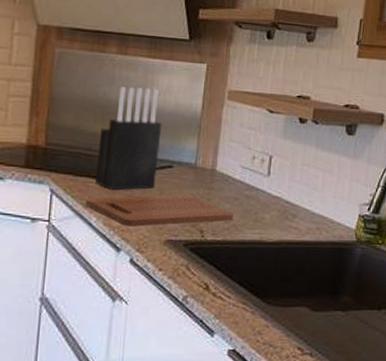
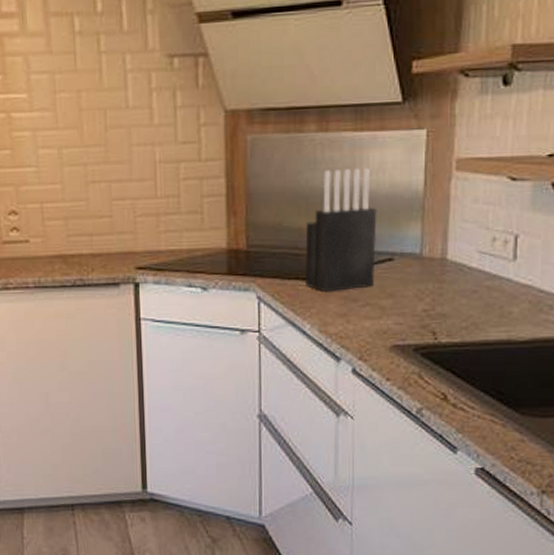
cutting board: present [85,195,234,227] -> none [296,292,473,332]

